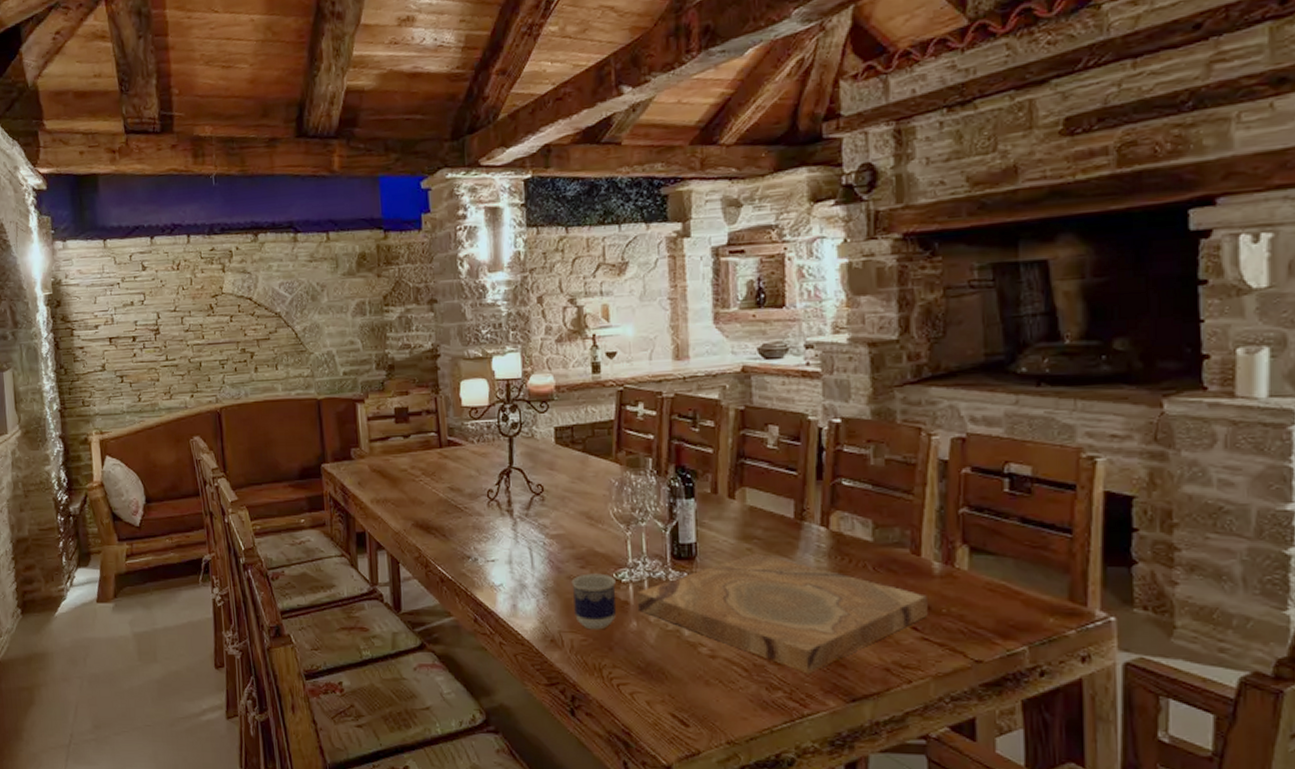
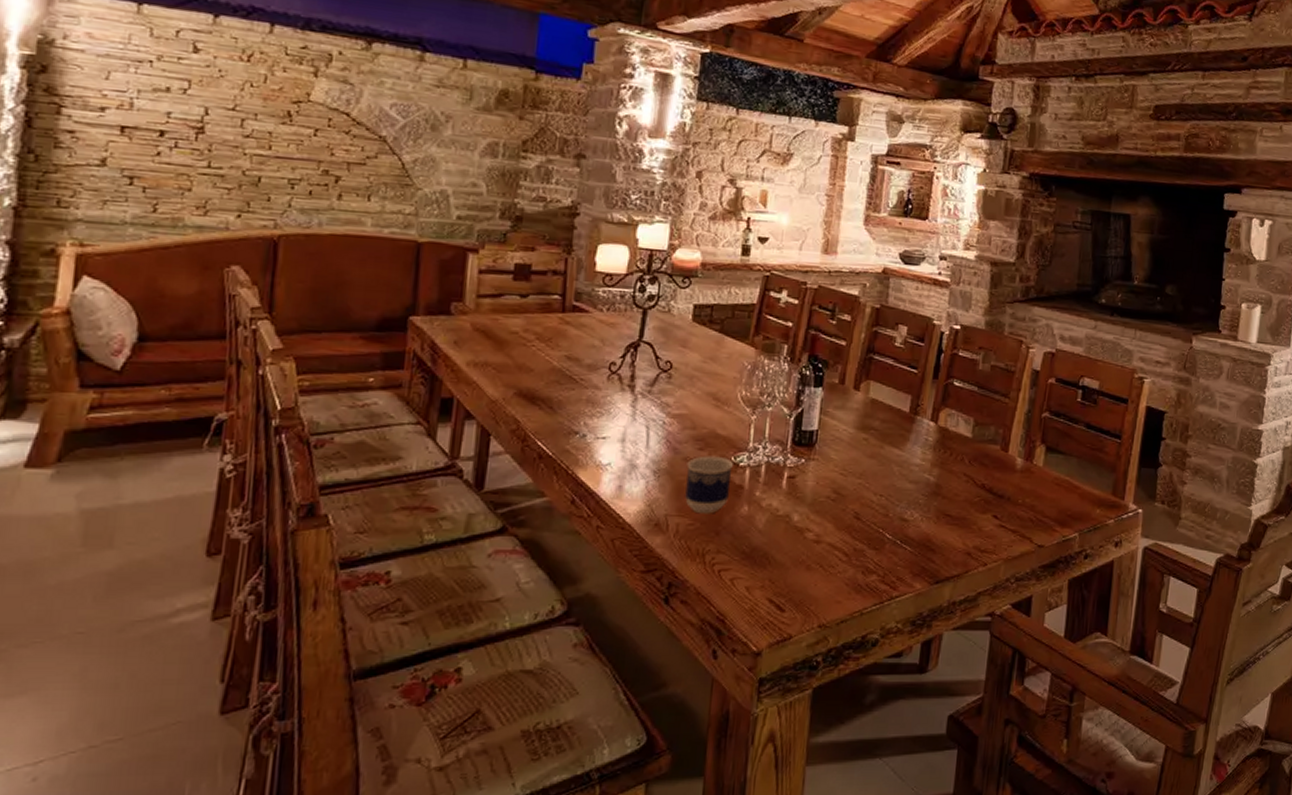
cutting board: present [636,553,928,673] -> none [751,442,1009,557]

